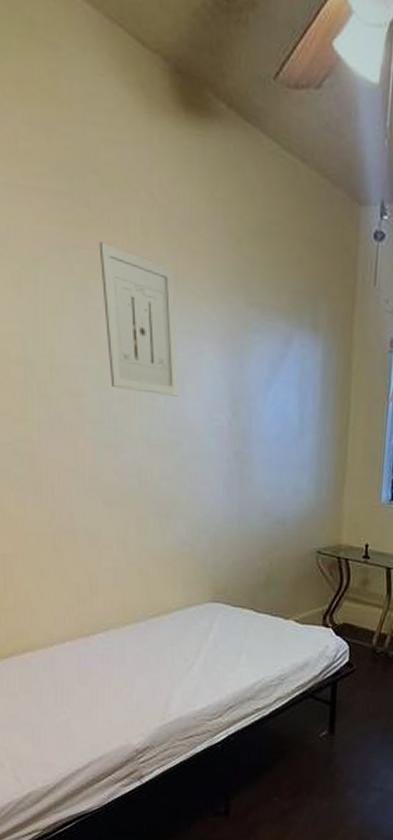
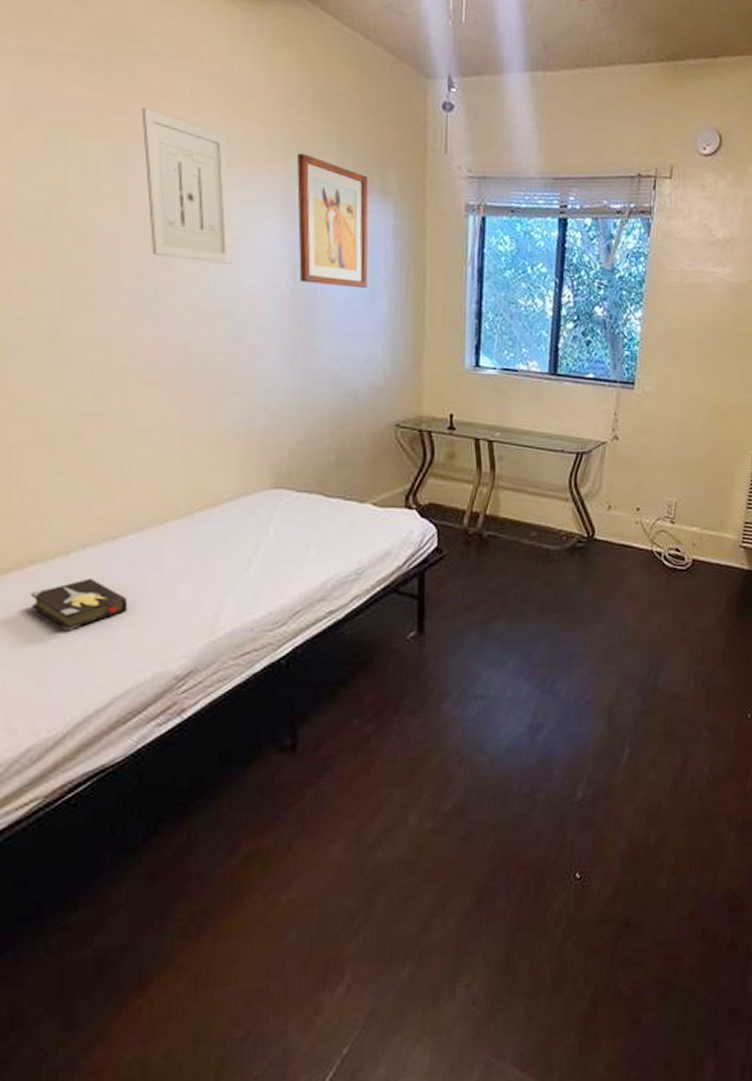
hardback book: none [26,666,99,707] -> present [31,578,128,631]
wall art: none [236,286,301,423] -> present [297,153,369,289]

